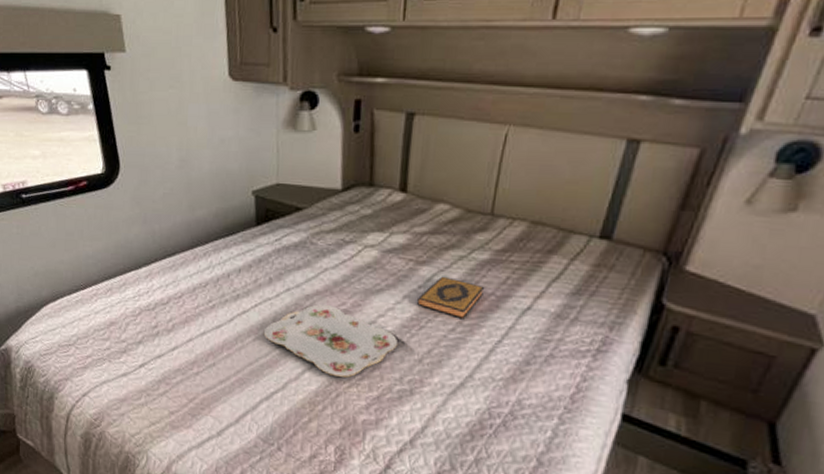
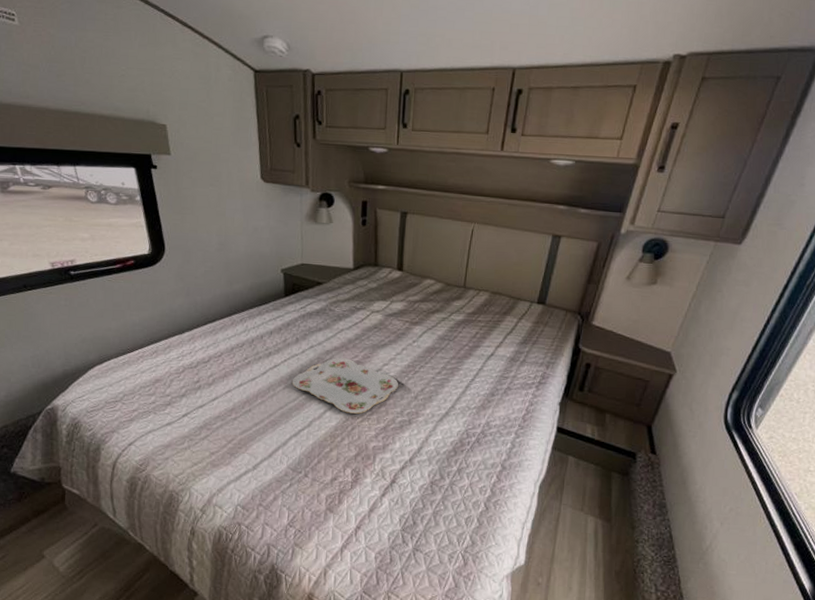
hardback book: present [417,276,485,320] -> none [412,333,461,365]

